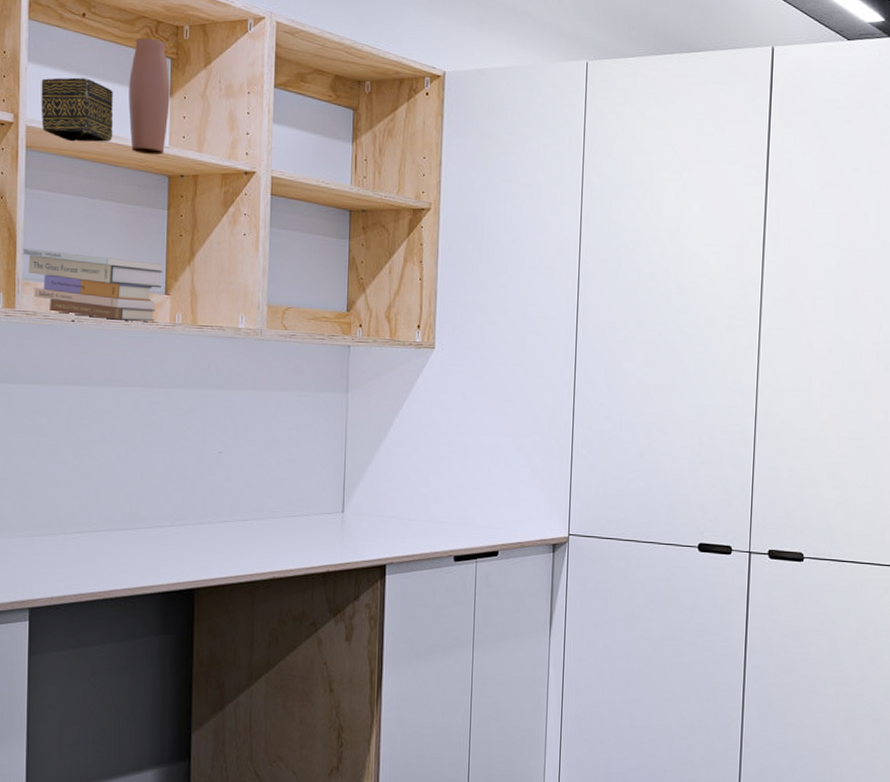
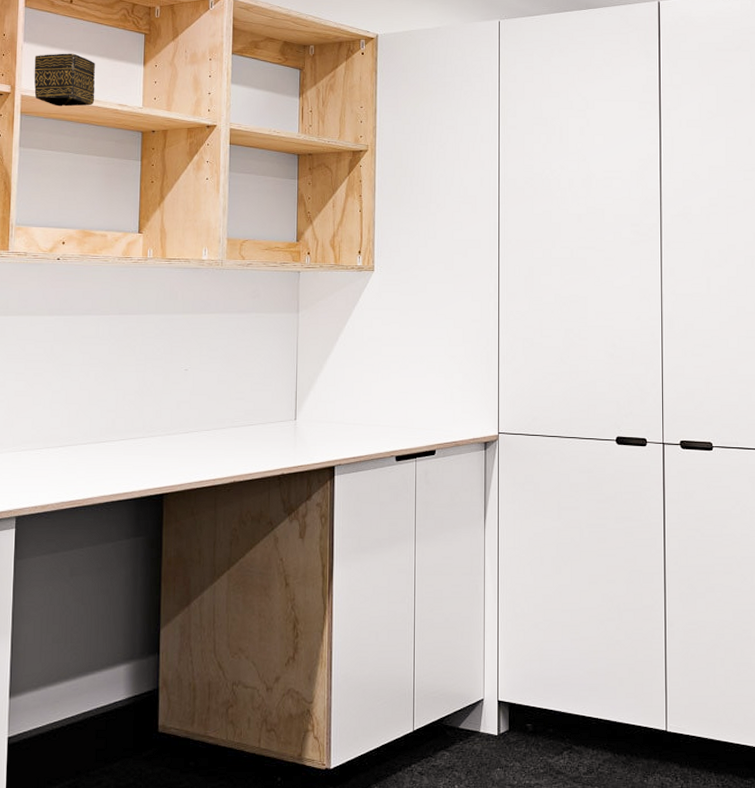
books: present [23,248,163,322] -> none [16,198,137,257]
vase: present [128,38,170,156] -> none [108,18,144,115]

